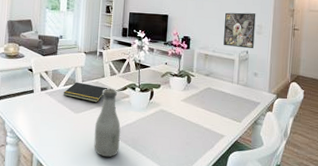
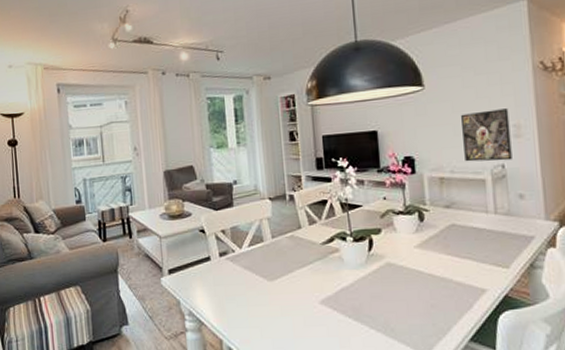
notepad: present [63,82,108,103] -> none [248,239,308,264]
bottle: present [94,88,121,158] -> none [298,242,336,336]

